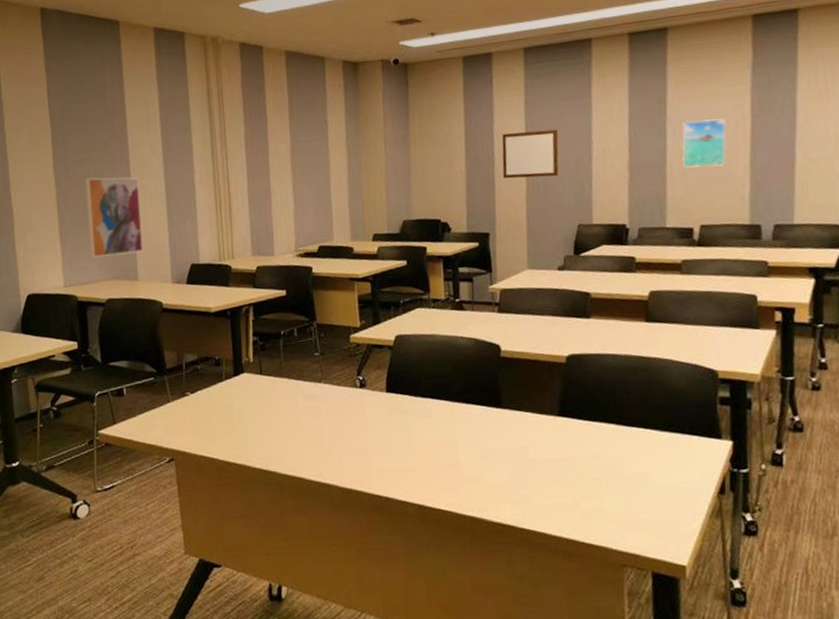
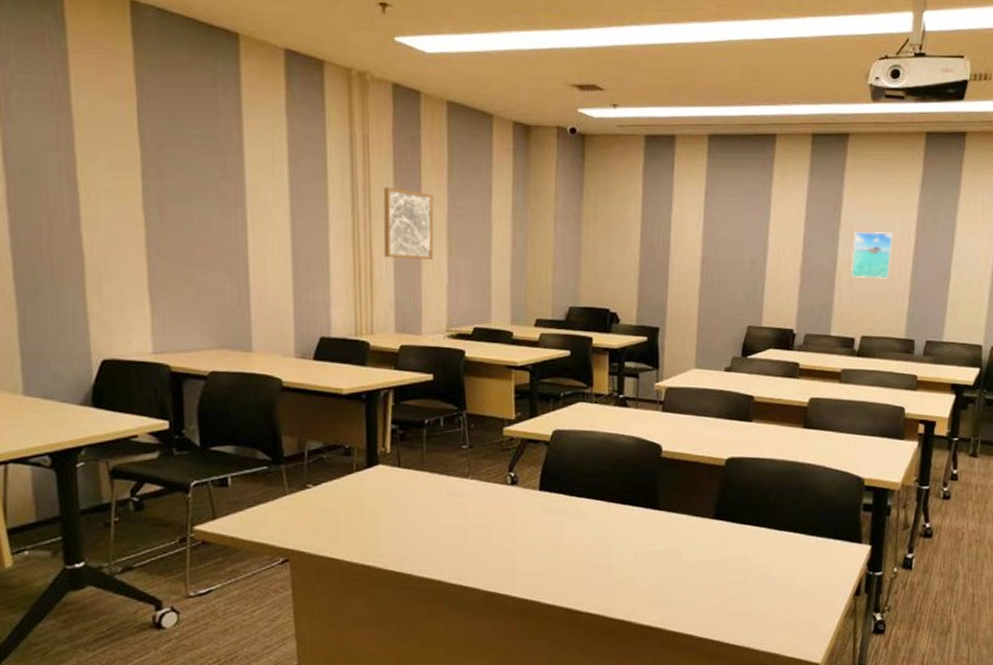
wall art: present [85,177,144,259] -> none [186,222,260,322]
wall art: none [236,130,281,192] -> present [383,186,434,259]
writing board: present [502,129,559,179] -> none [677,223,736,275]

